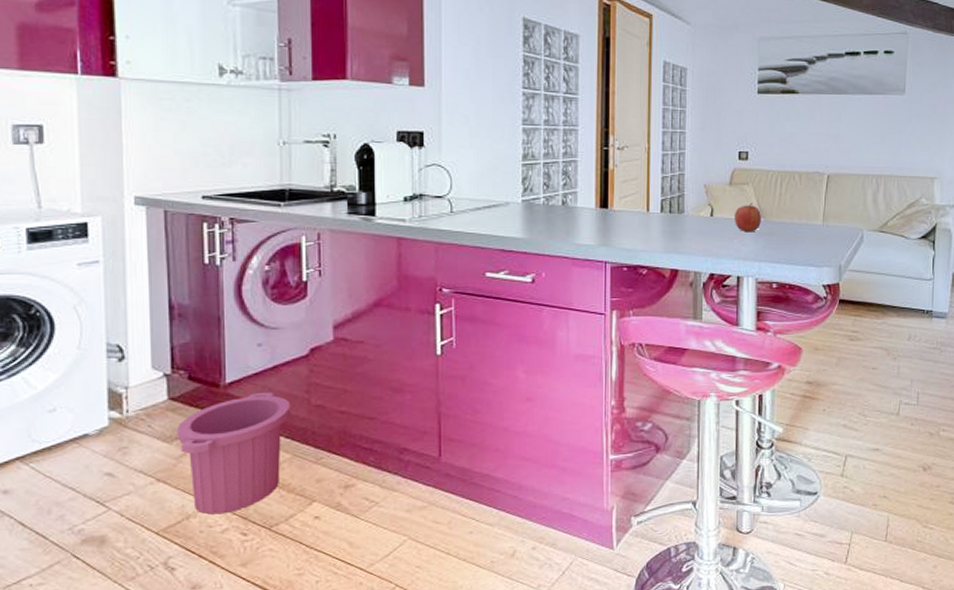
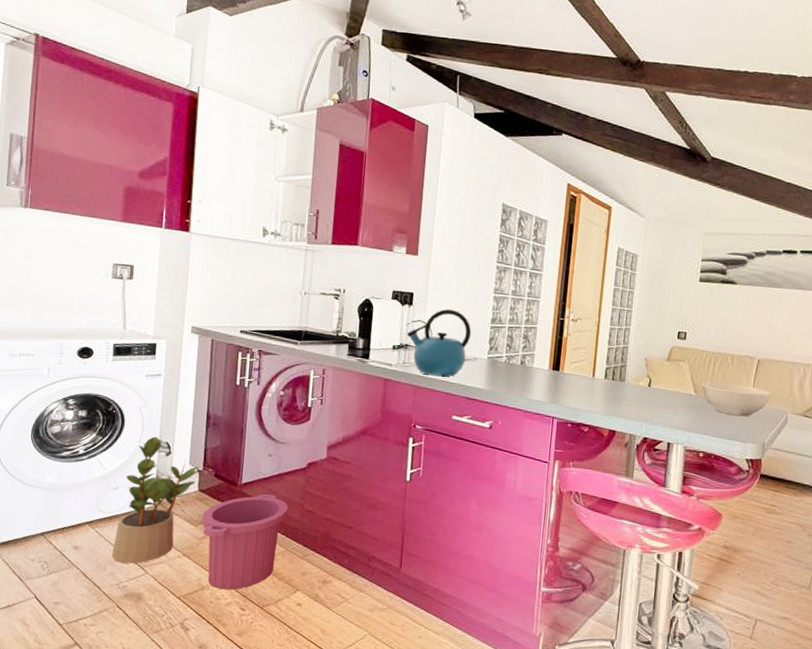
potted plant: none [57,340,166,502] -> present [111,436,199,564]
kettle: none [419,147,500,228] -> present [406,309,472,377]
fruit: present [735,202,762,231] -> none [669,377,695,404]
bowl: none [769,204,843,239] -> present [701,381,770,417]

